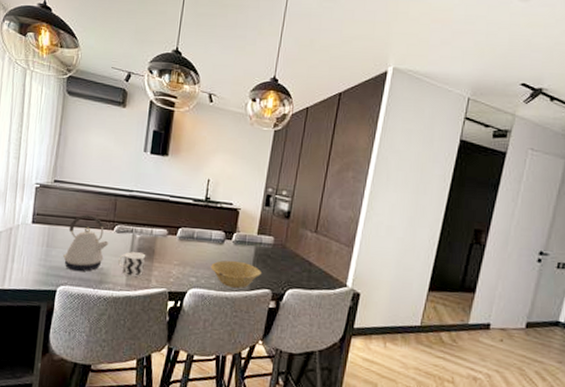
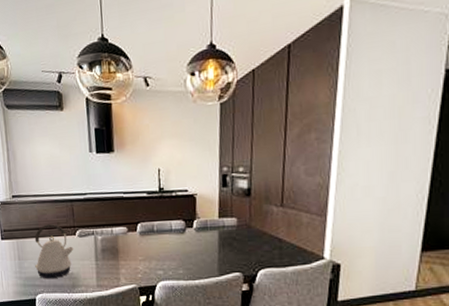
cup: present [117,252,146,277] -> none [85,253,111,278]
bowl: present [210,260,261,288] -> none [176,248,229,275]

